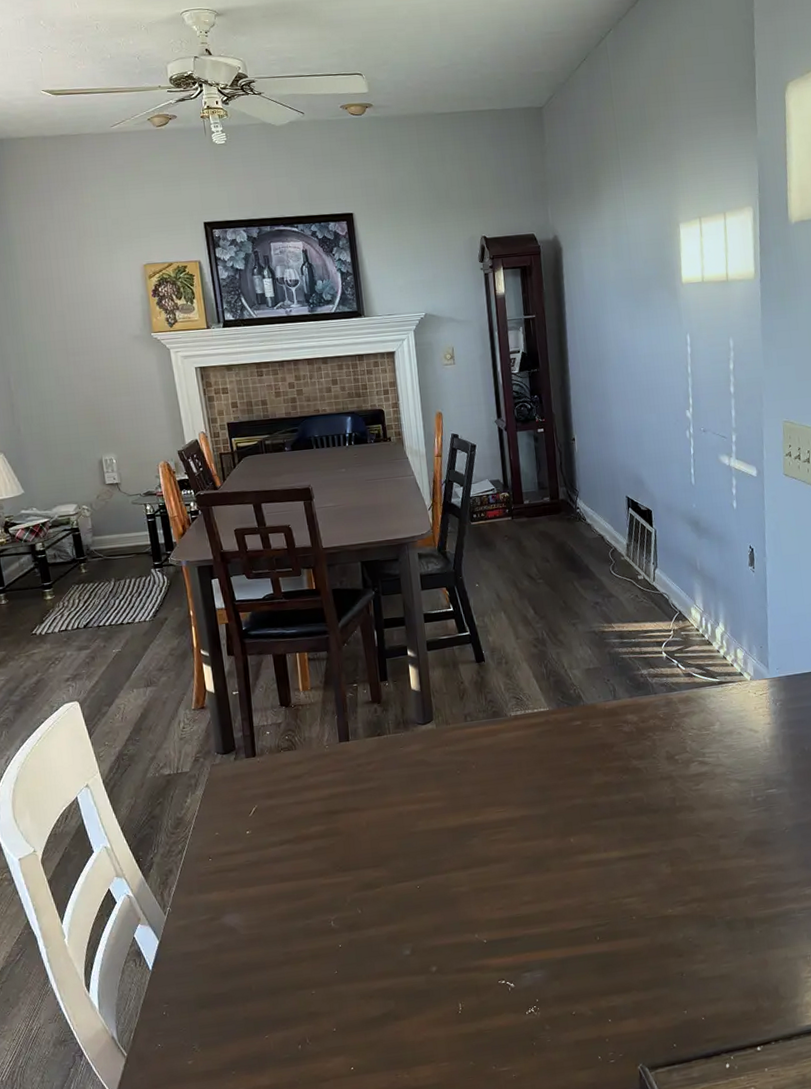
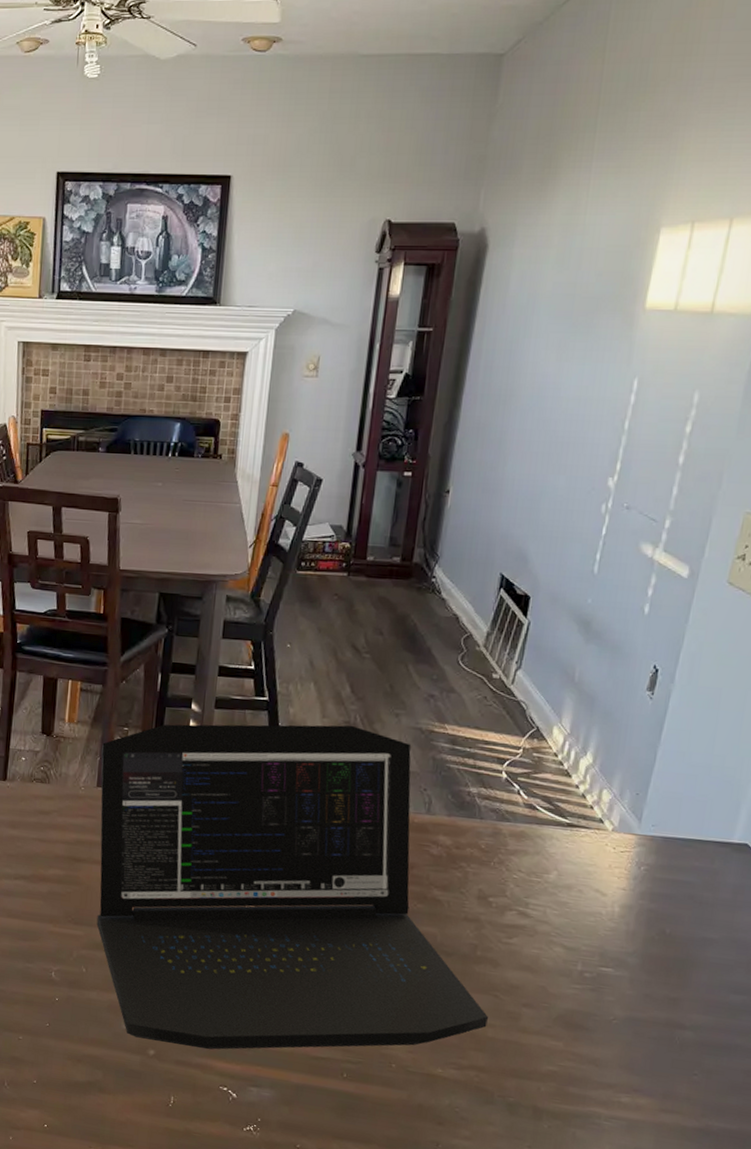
laptop: none [336,640,697,960] -> present [96,724,488,1050]

